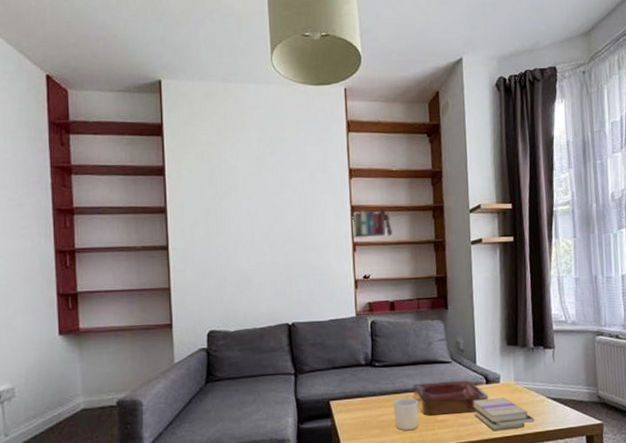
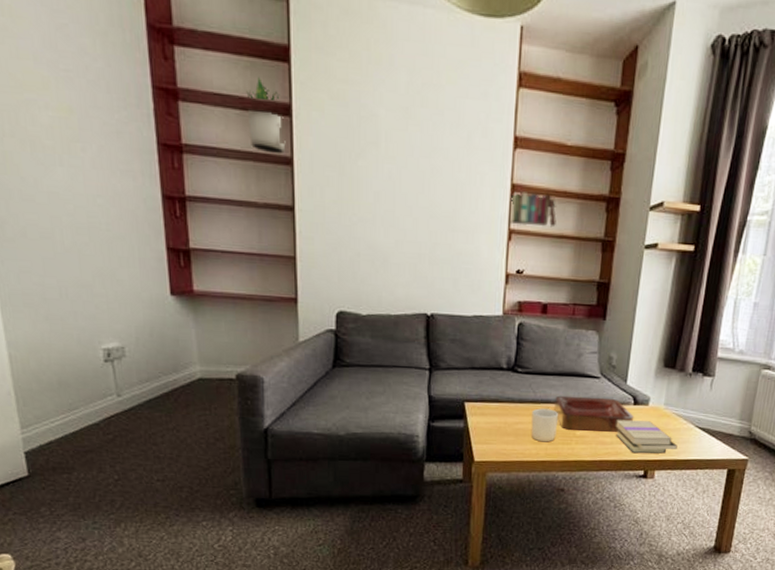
planter: none [127,150,160,206] -> present [246,78,286,155]

